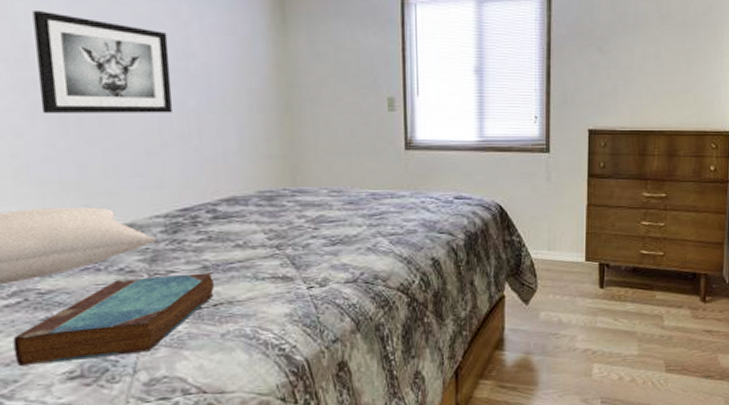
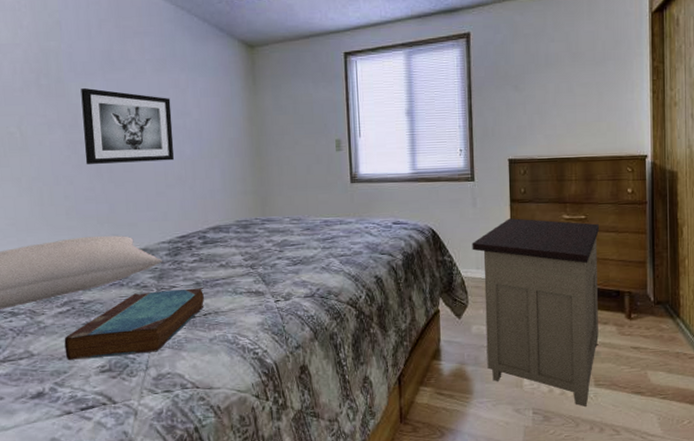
nightstand: none [544,195,680,393] -> present [472,218,600,407]

